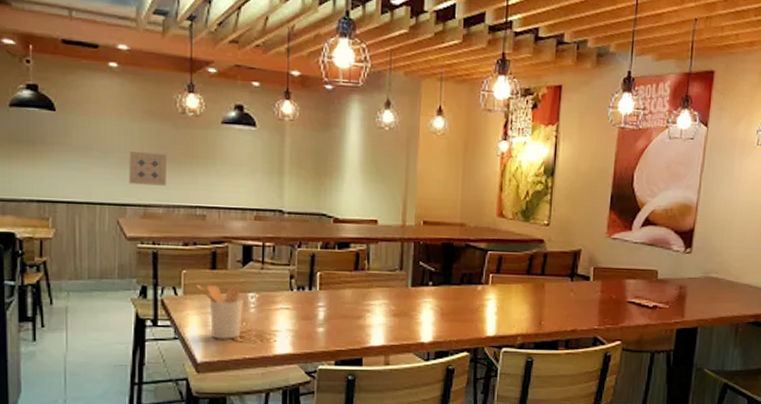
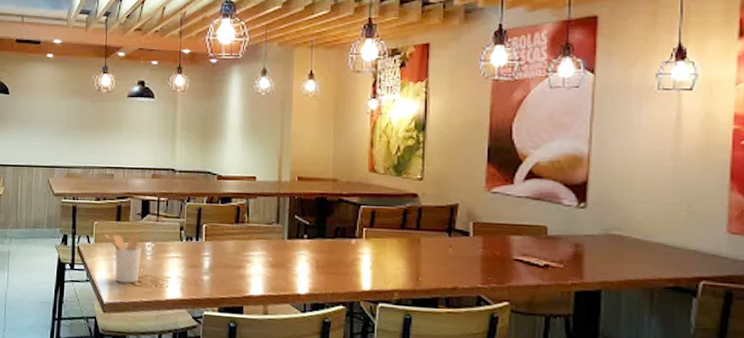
wall art: present [129,152,166,186] -> none [58,123,86,151]

